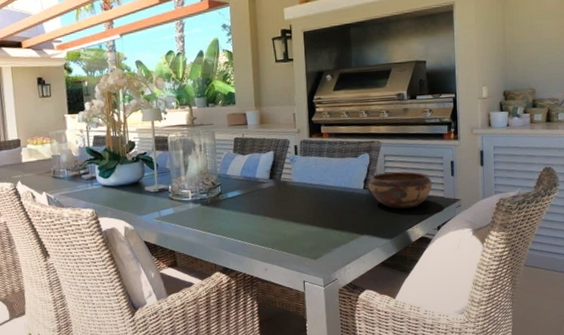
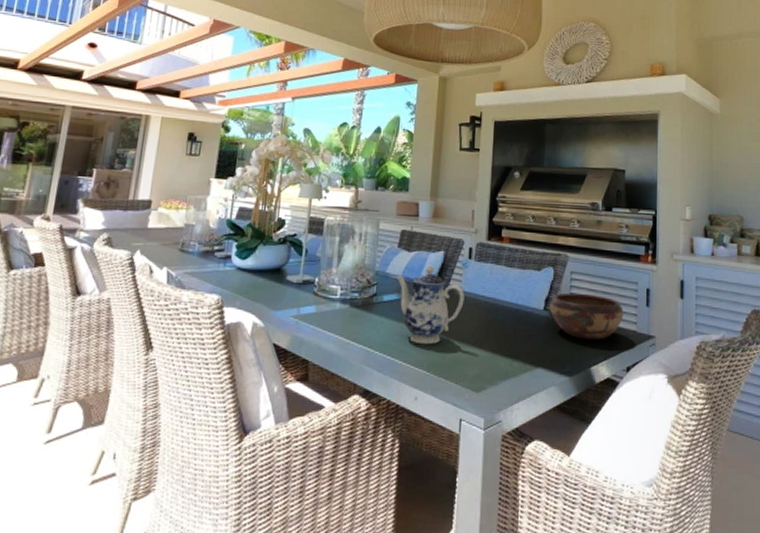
teapot: none [235,164,296,228] -> present [395,265,465,345]

